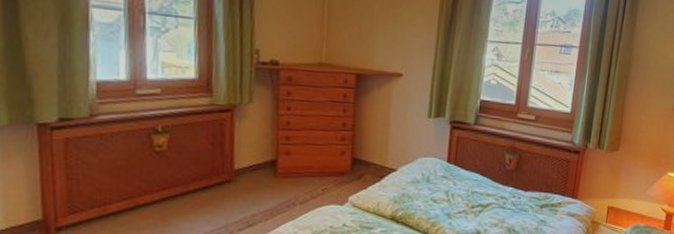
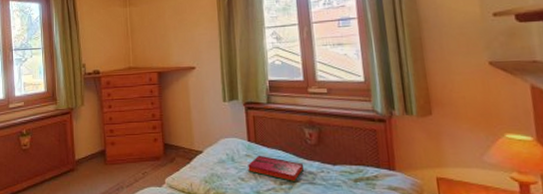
hardback book: none [442,177,498,206] -> present [248,155,304,183]

